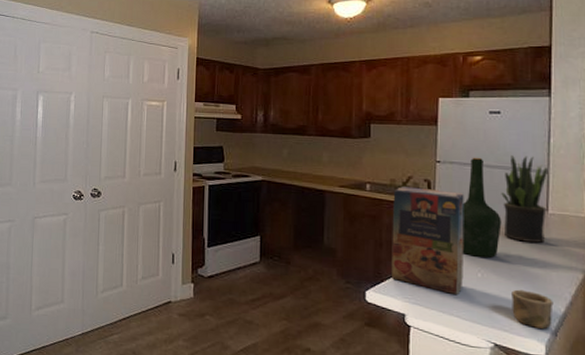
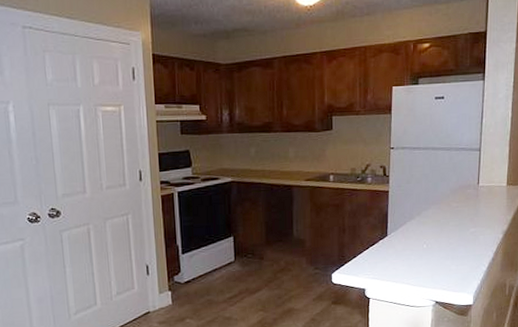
cereal box: present [392,187,554,330] -> none [353,174,480,284]
bottle: present [462,157,502,258] -> none [411,141,443,231]
potted plant: present [501,154,547,243] -> none [443,136,480,213]

